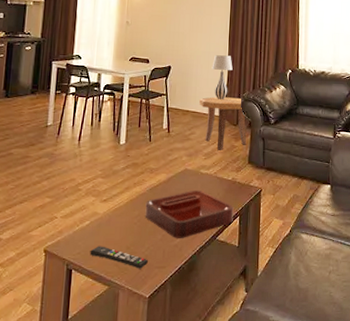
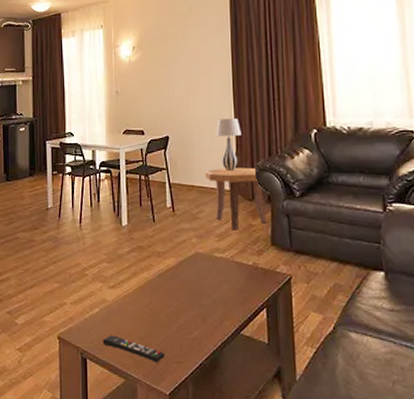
decorative tray: present [145,189,234,238] -> none [156,276,259,331]

